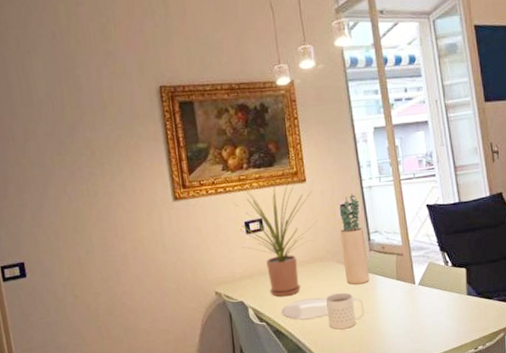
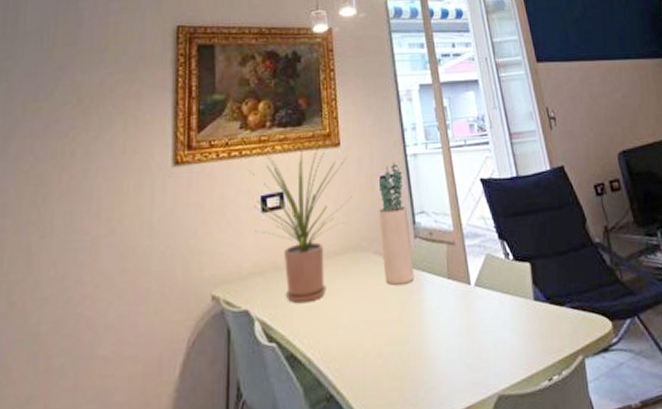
plate: present [281,297,329,320] -> none [299,304,361,339]
mug: present [325,292,365,330] -> none [357,296,408,353]

